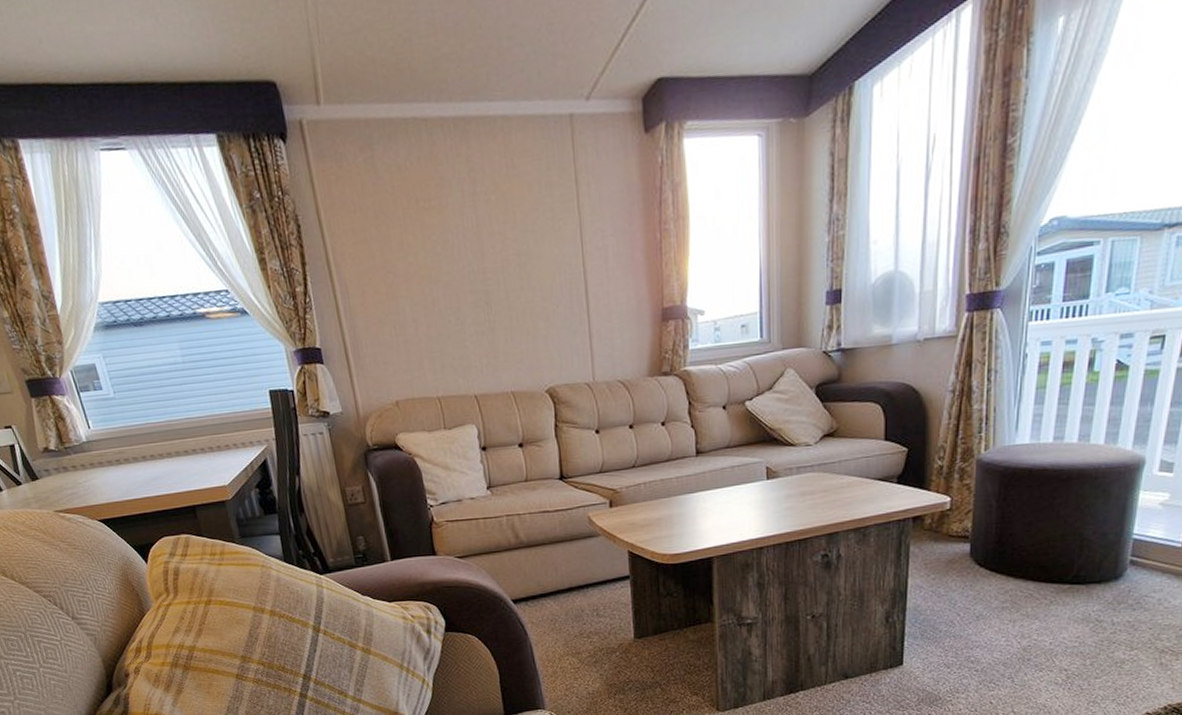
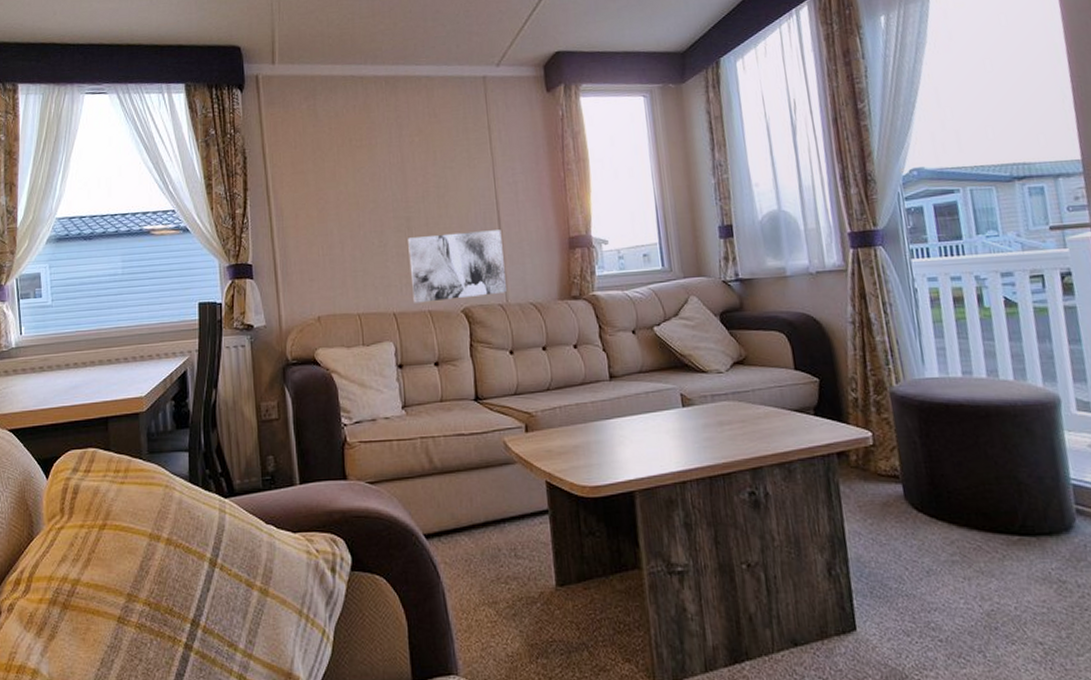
wall art: none [487,302,595,385] -> present [408,230,508,303]

